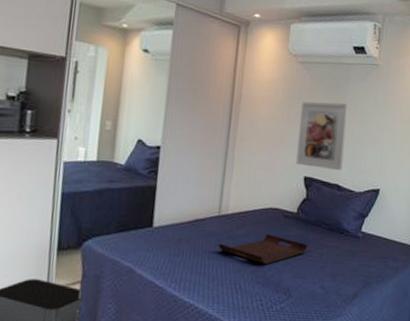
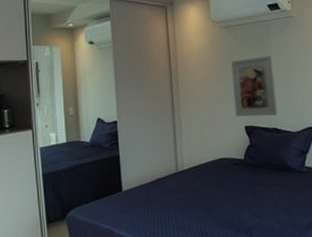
serving tray: present [218,234,308,265] -> none [181,182,260,210]

